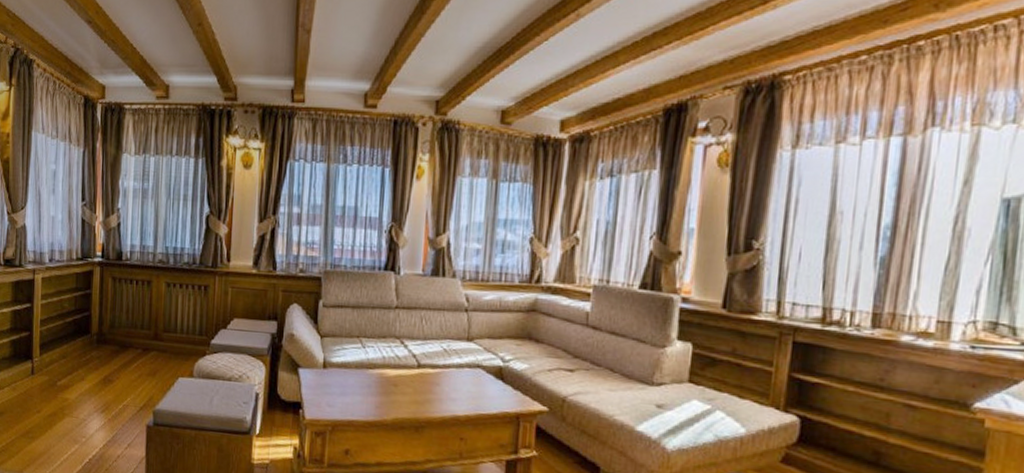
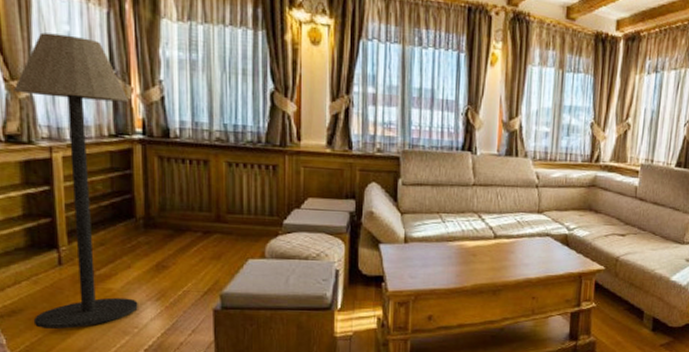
floor lamp: none [9,172,93,433] -> present [13,32,138,330]

